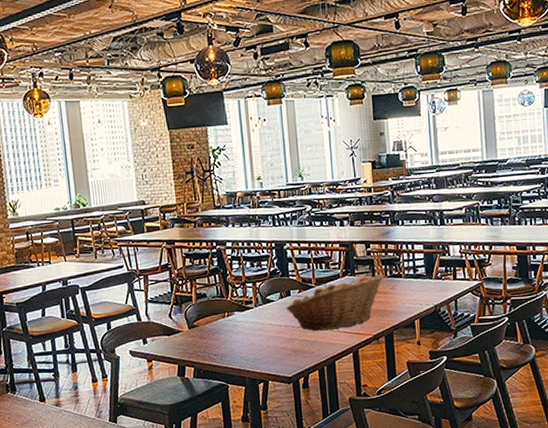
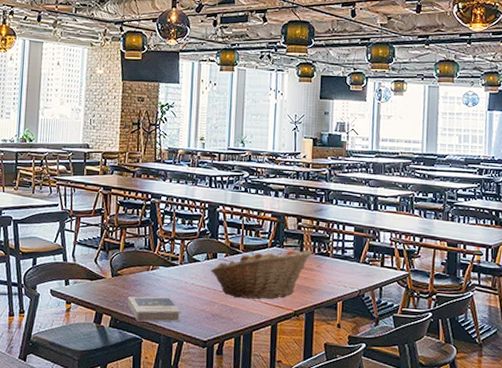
hardback book: none [207,340,264,368] -> present [127,296,182,322]

